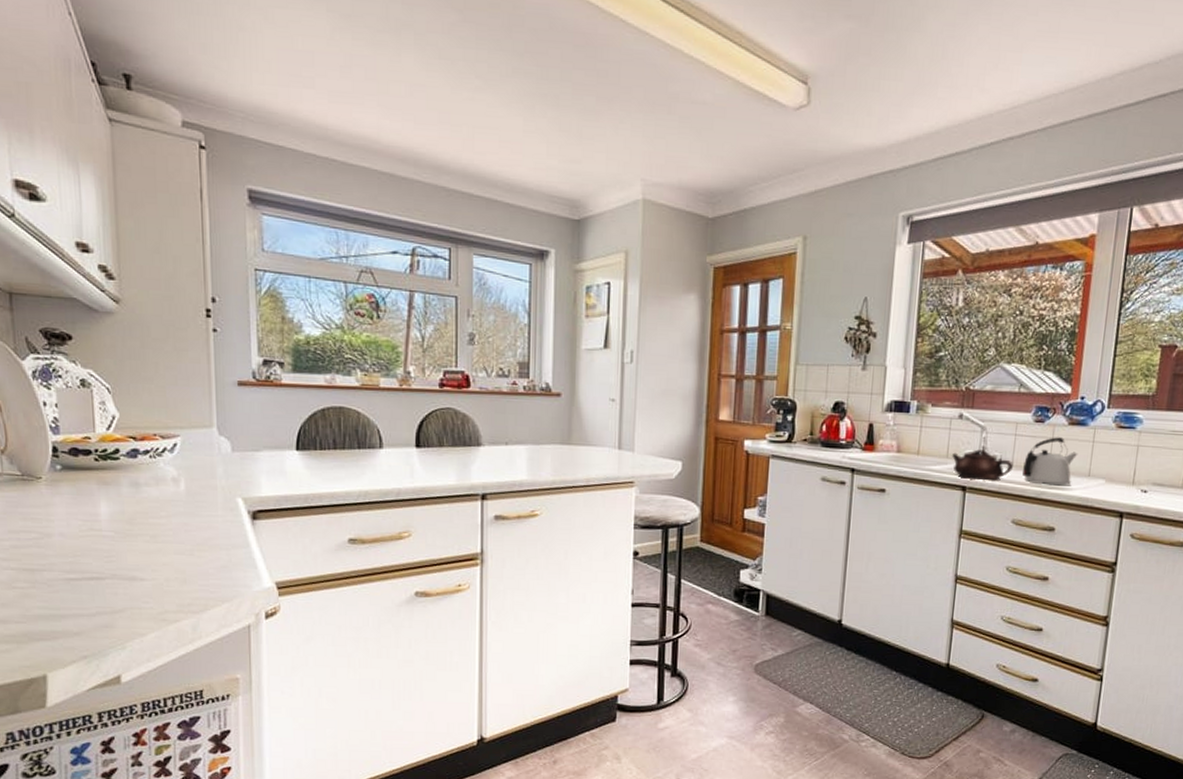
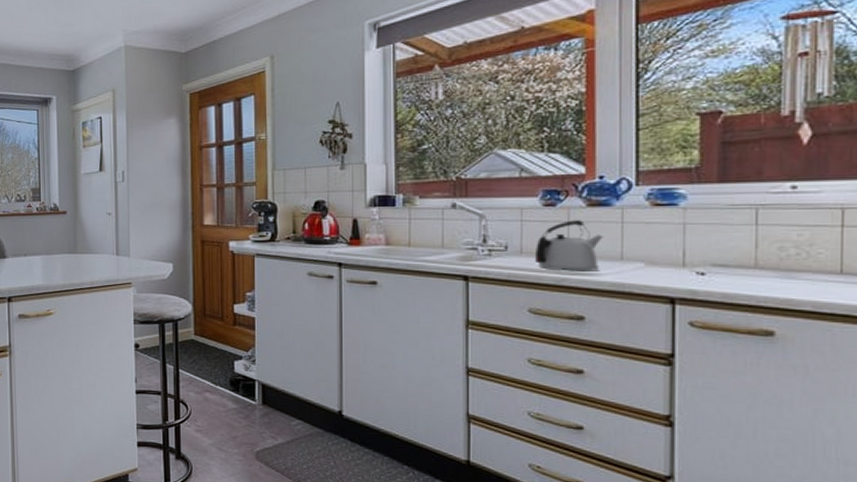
teapot: present [951,449,1013,481] -> none [447,238,522,270]

